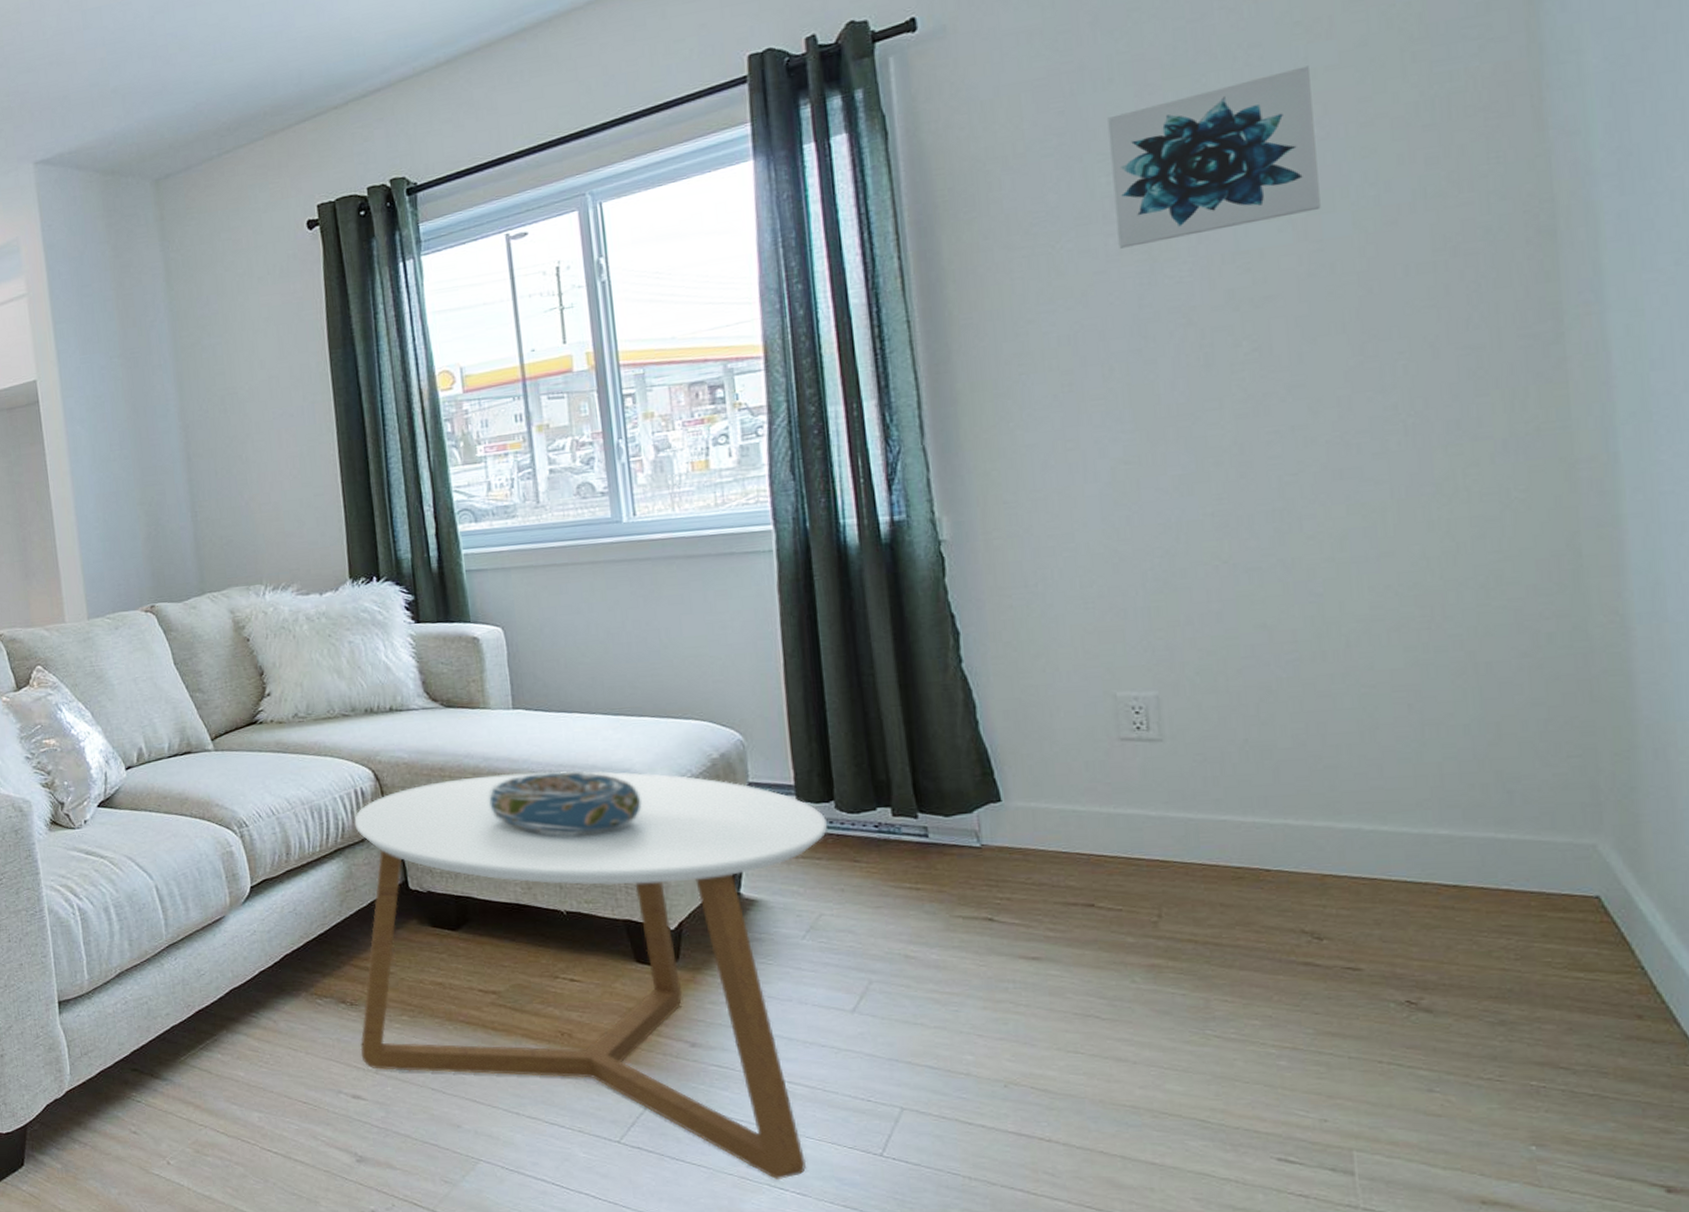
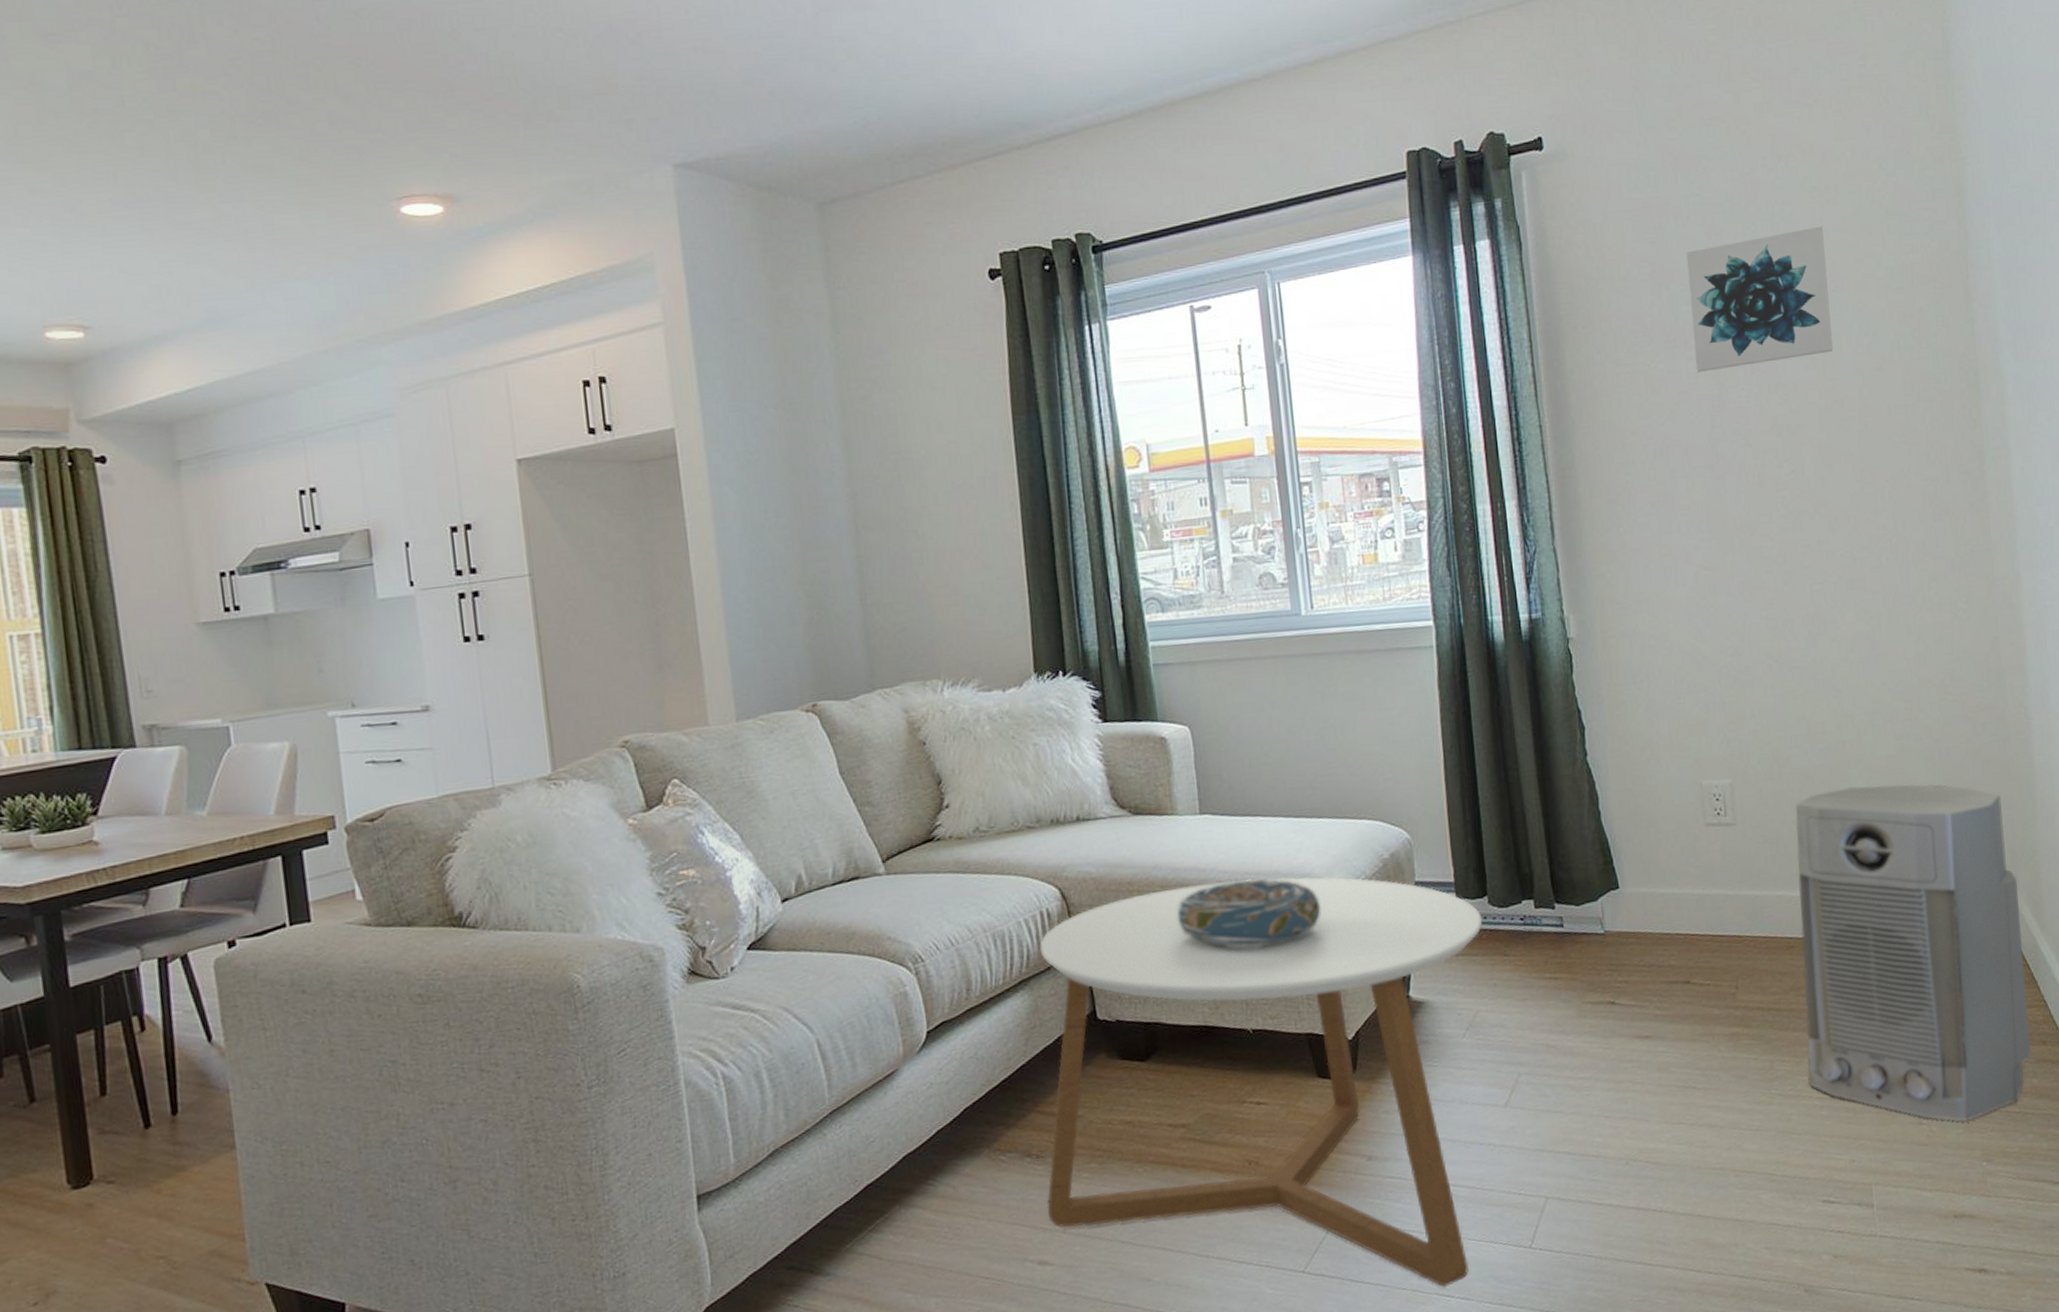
air purifier: none [1249,702,1617,1095] -> present [1795,784,2031,1121]

